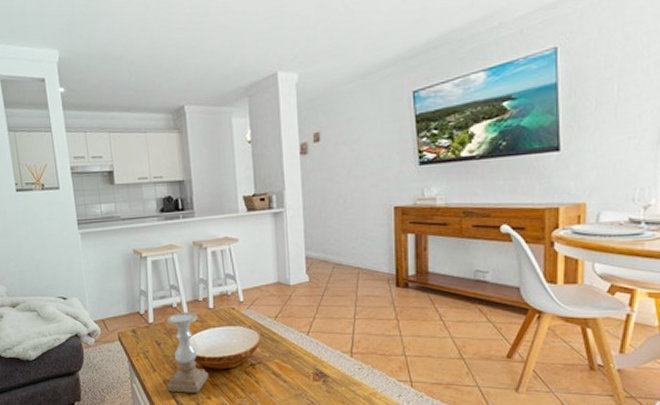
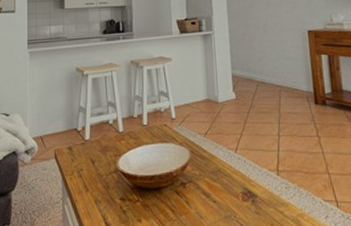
candle holder: present [166,311,209,393] -> none [98,128,141,215]

